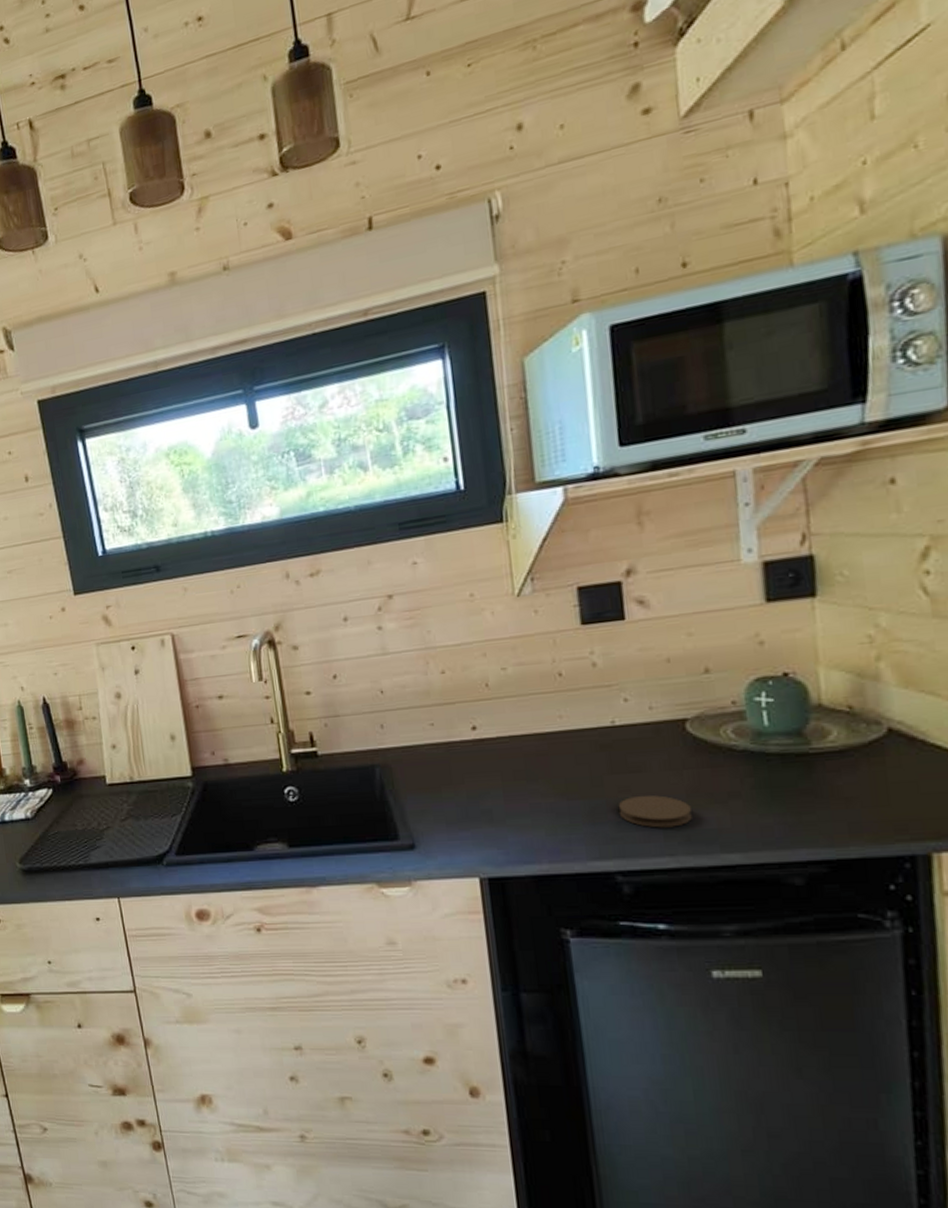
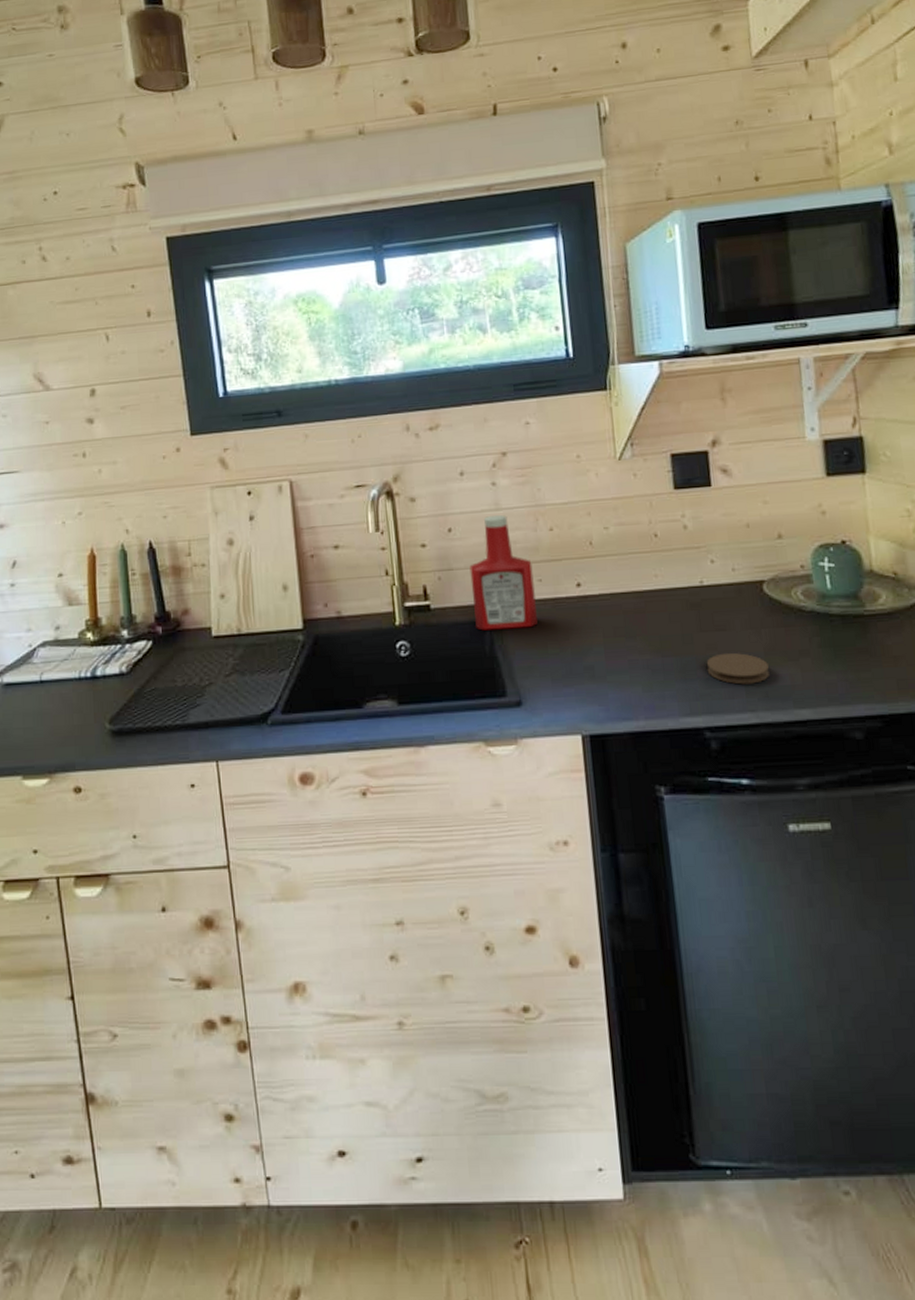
ketchup bottle: none [356,659,430,776] -> present [469,514,538,631]

